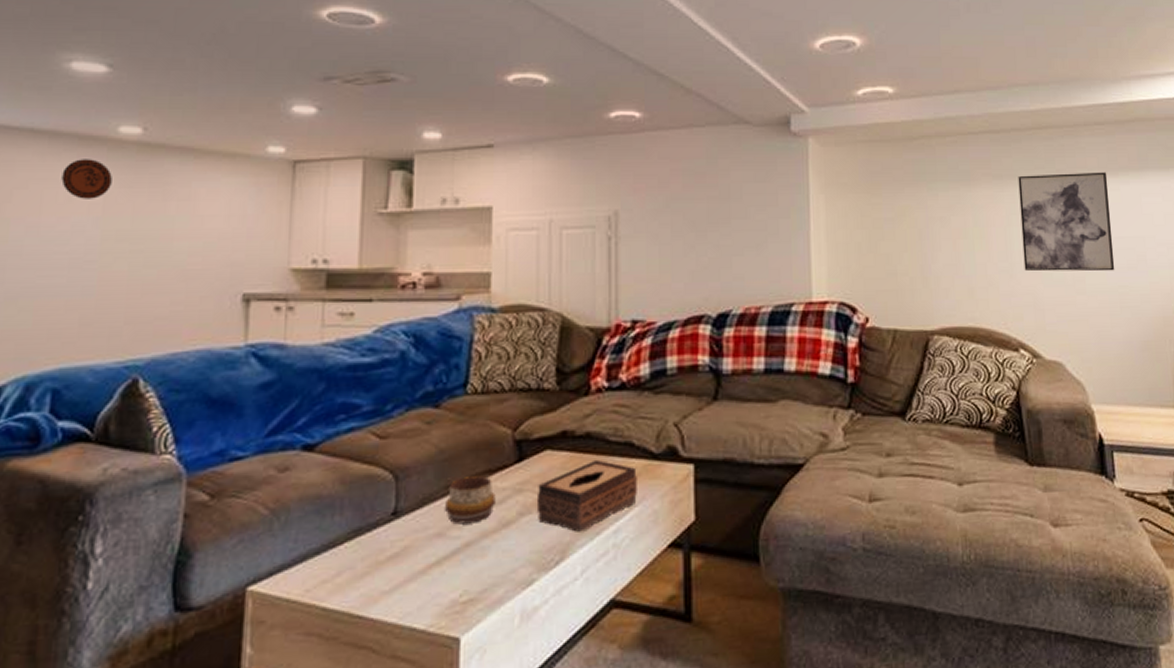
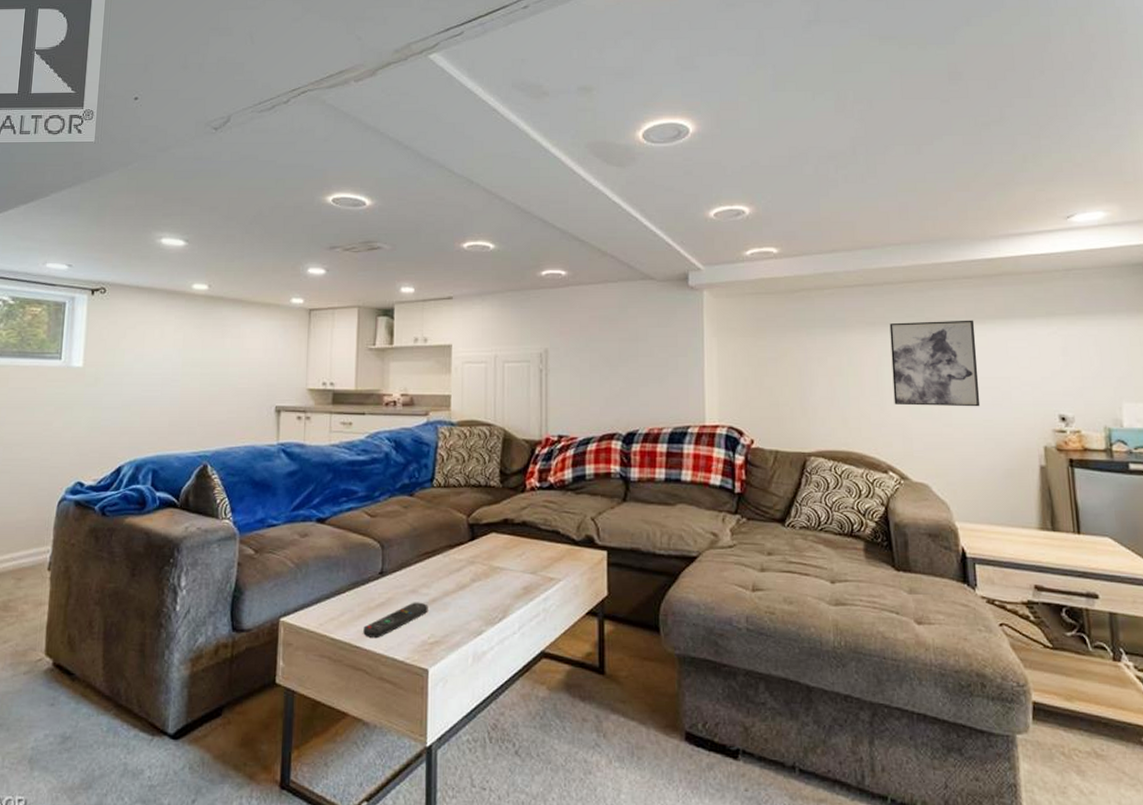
decorative plate: present [61,159,112,199] -> none [156,308,189,336]
remote control: none [369,548,460,604] -> present [363,602,428,639]
decorative bowl: present [444,476,496,525] -> none [416,549,454,585]
tissue box: present [536,459,637,532] -> none [484,542,562,597]

